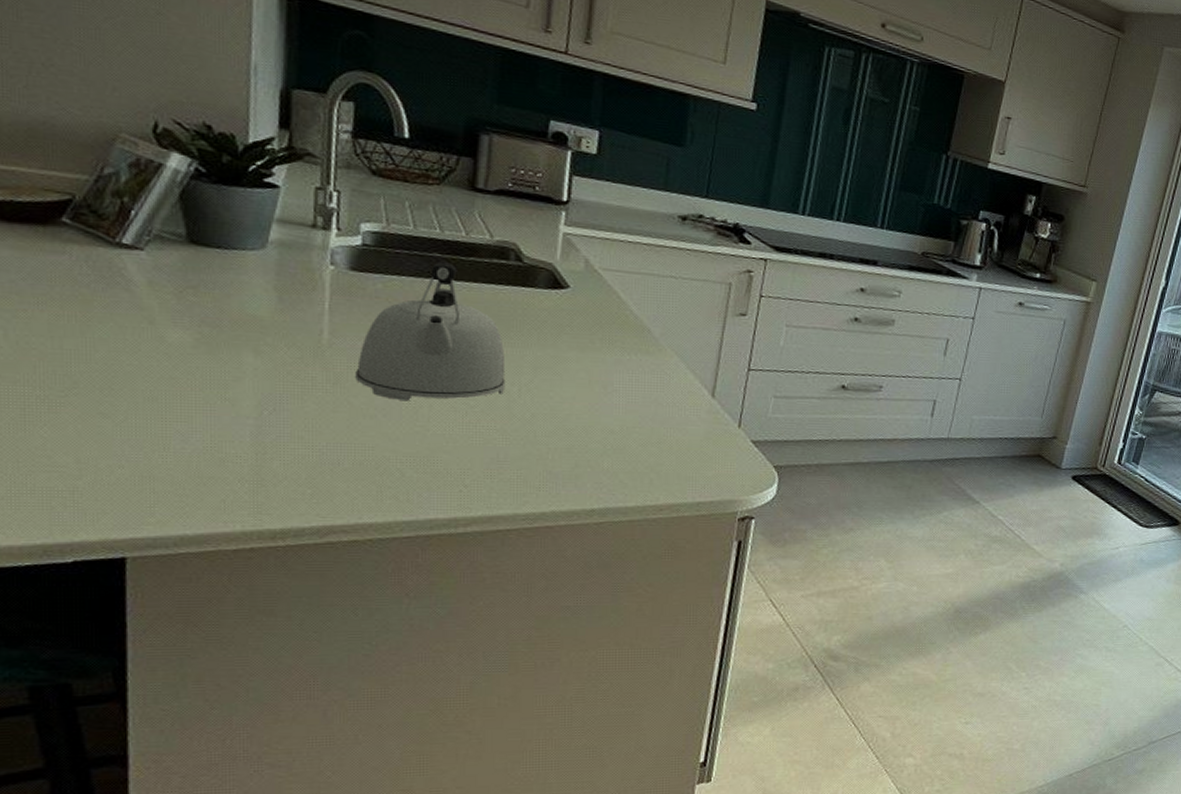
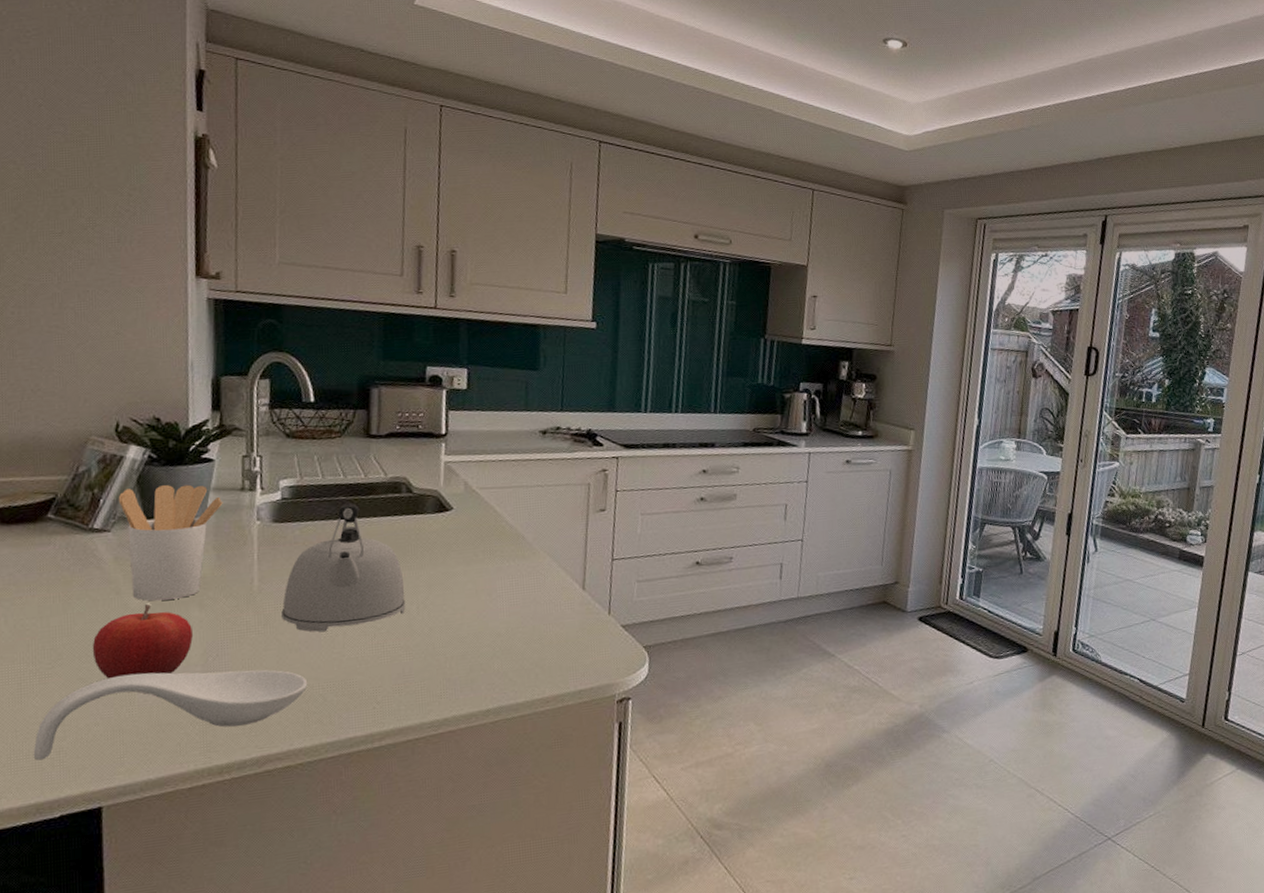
spoon rest: none [39,416,384,498] -> present [33,669,308,761]
fruit: none [117,341,244,423] -> present [92,604,193,679]
utensil holder: none [154,203,289,340] -> present [118,484,223,601]

